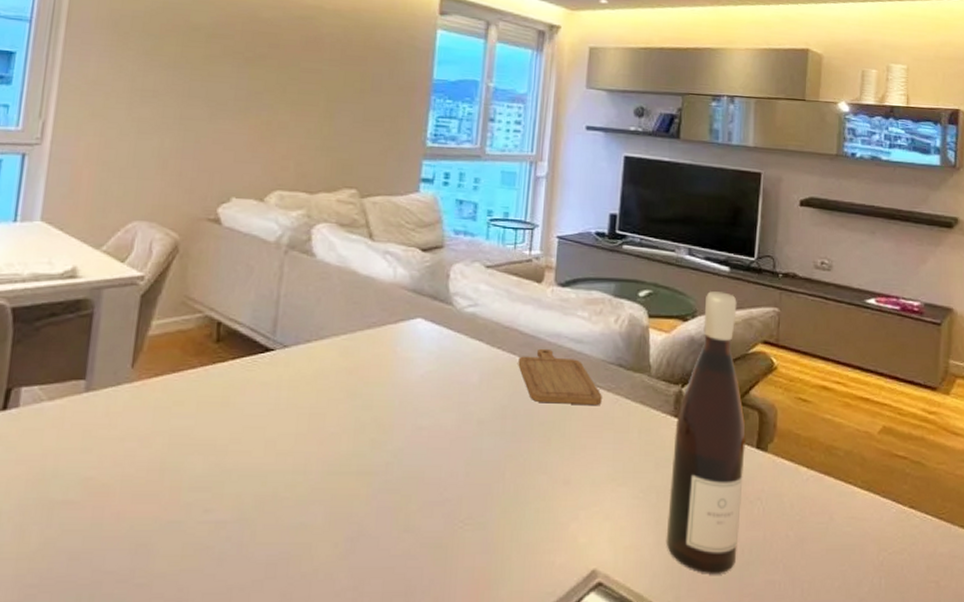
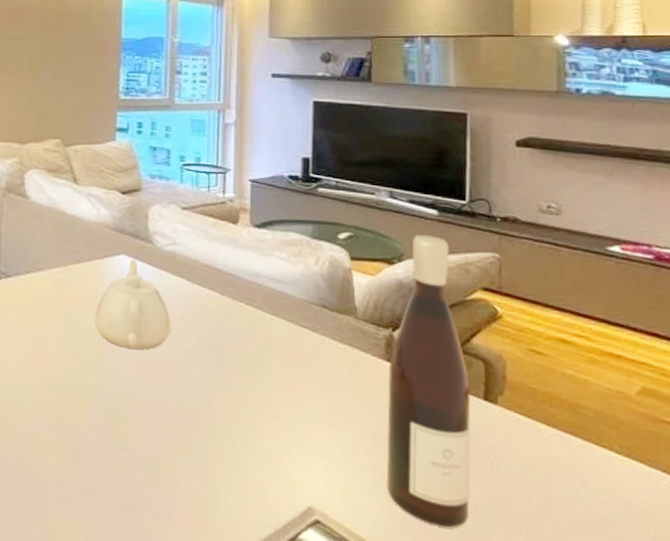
teapot: none [382,323,467,421] -> present [94,259,172,350]
chopping board: present [518,348,602,405] -> none [219,286,307,344]

